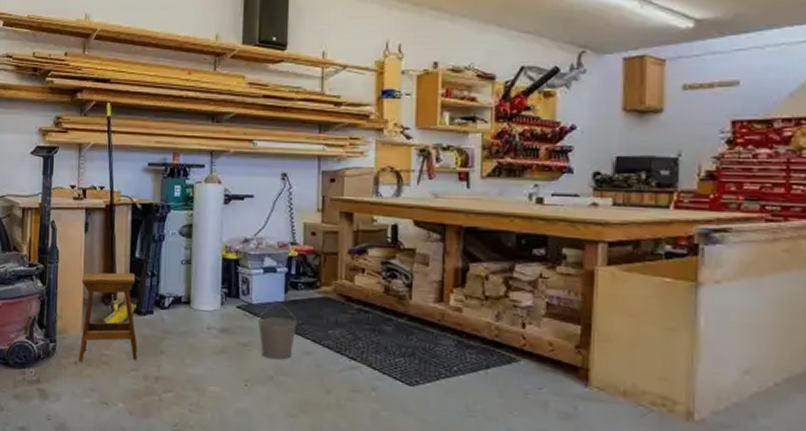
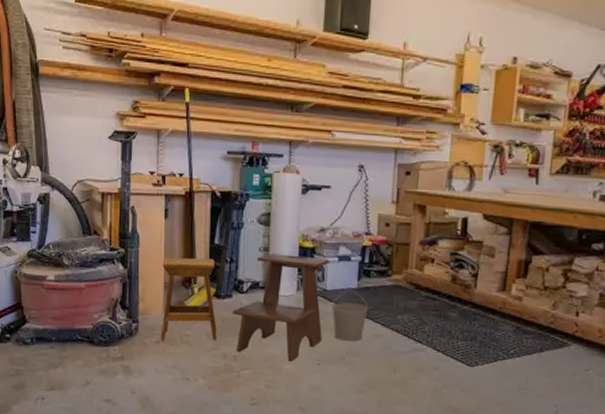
step stool: none [153,266,254,383] -> present [232,253,330,362]

